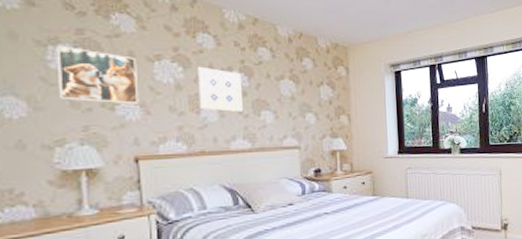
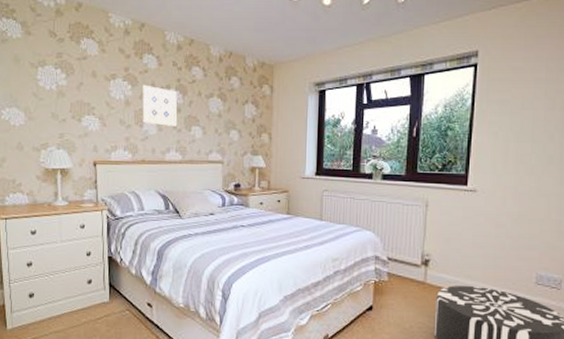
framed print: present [56,45,139,104] -> none [43,66,98,117]

